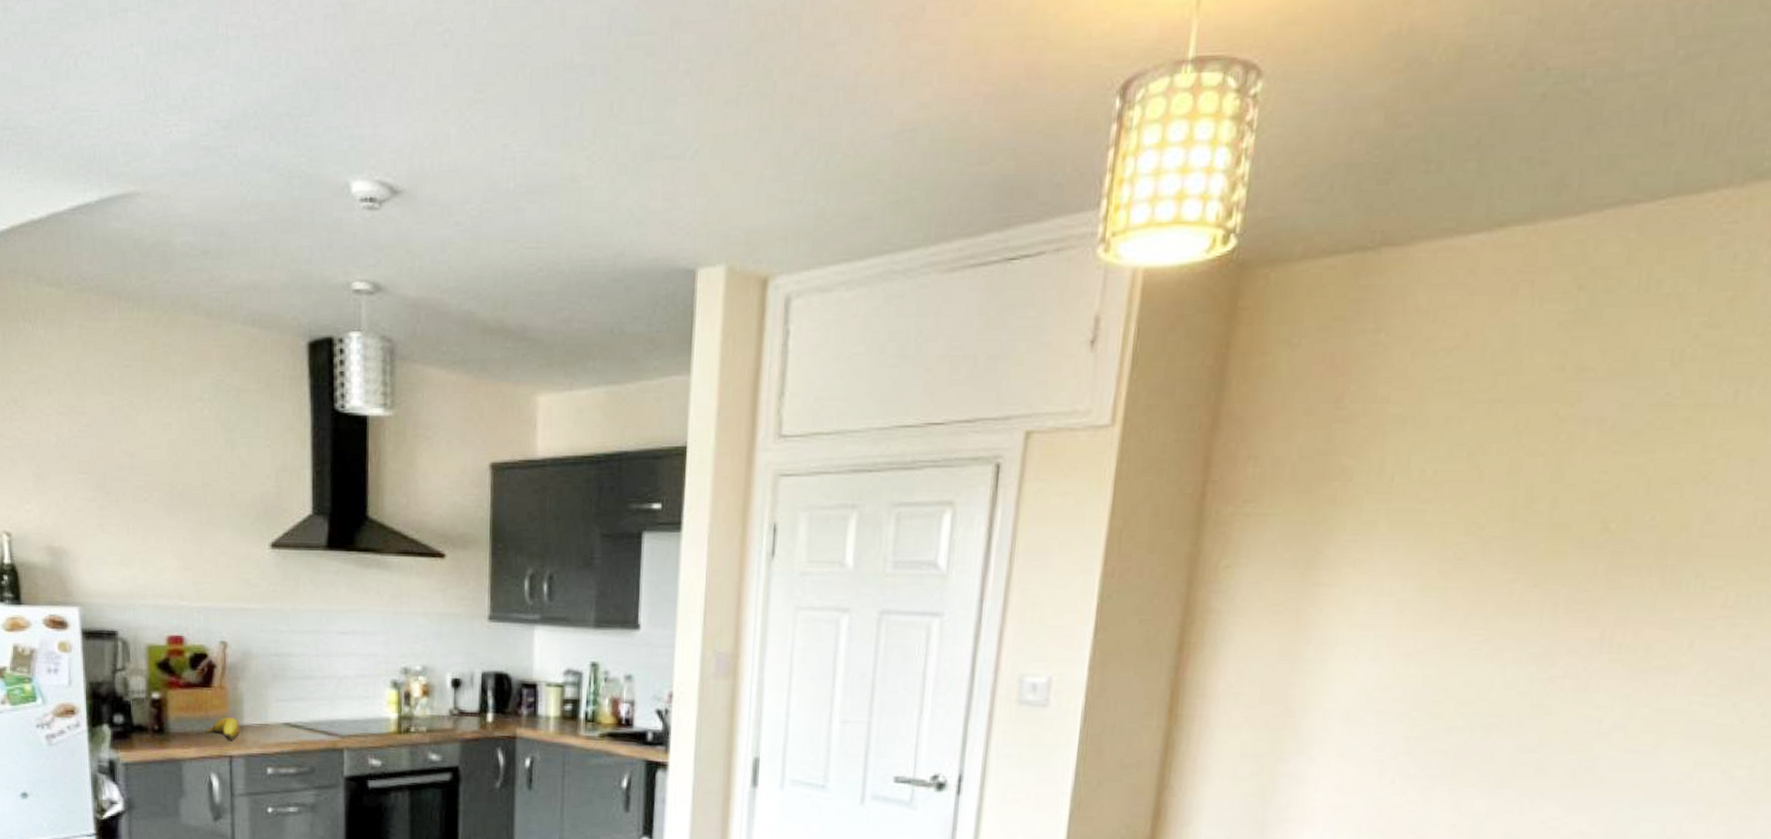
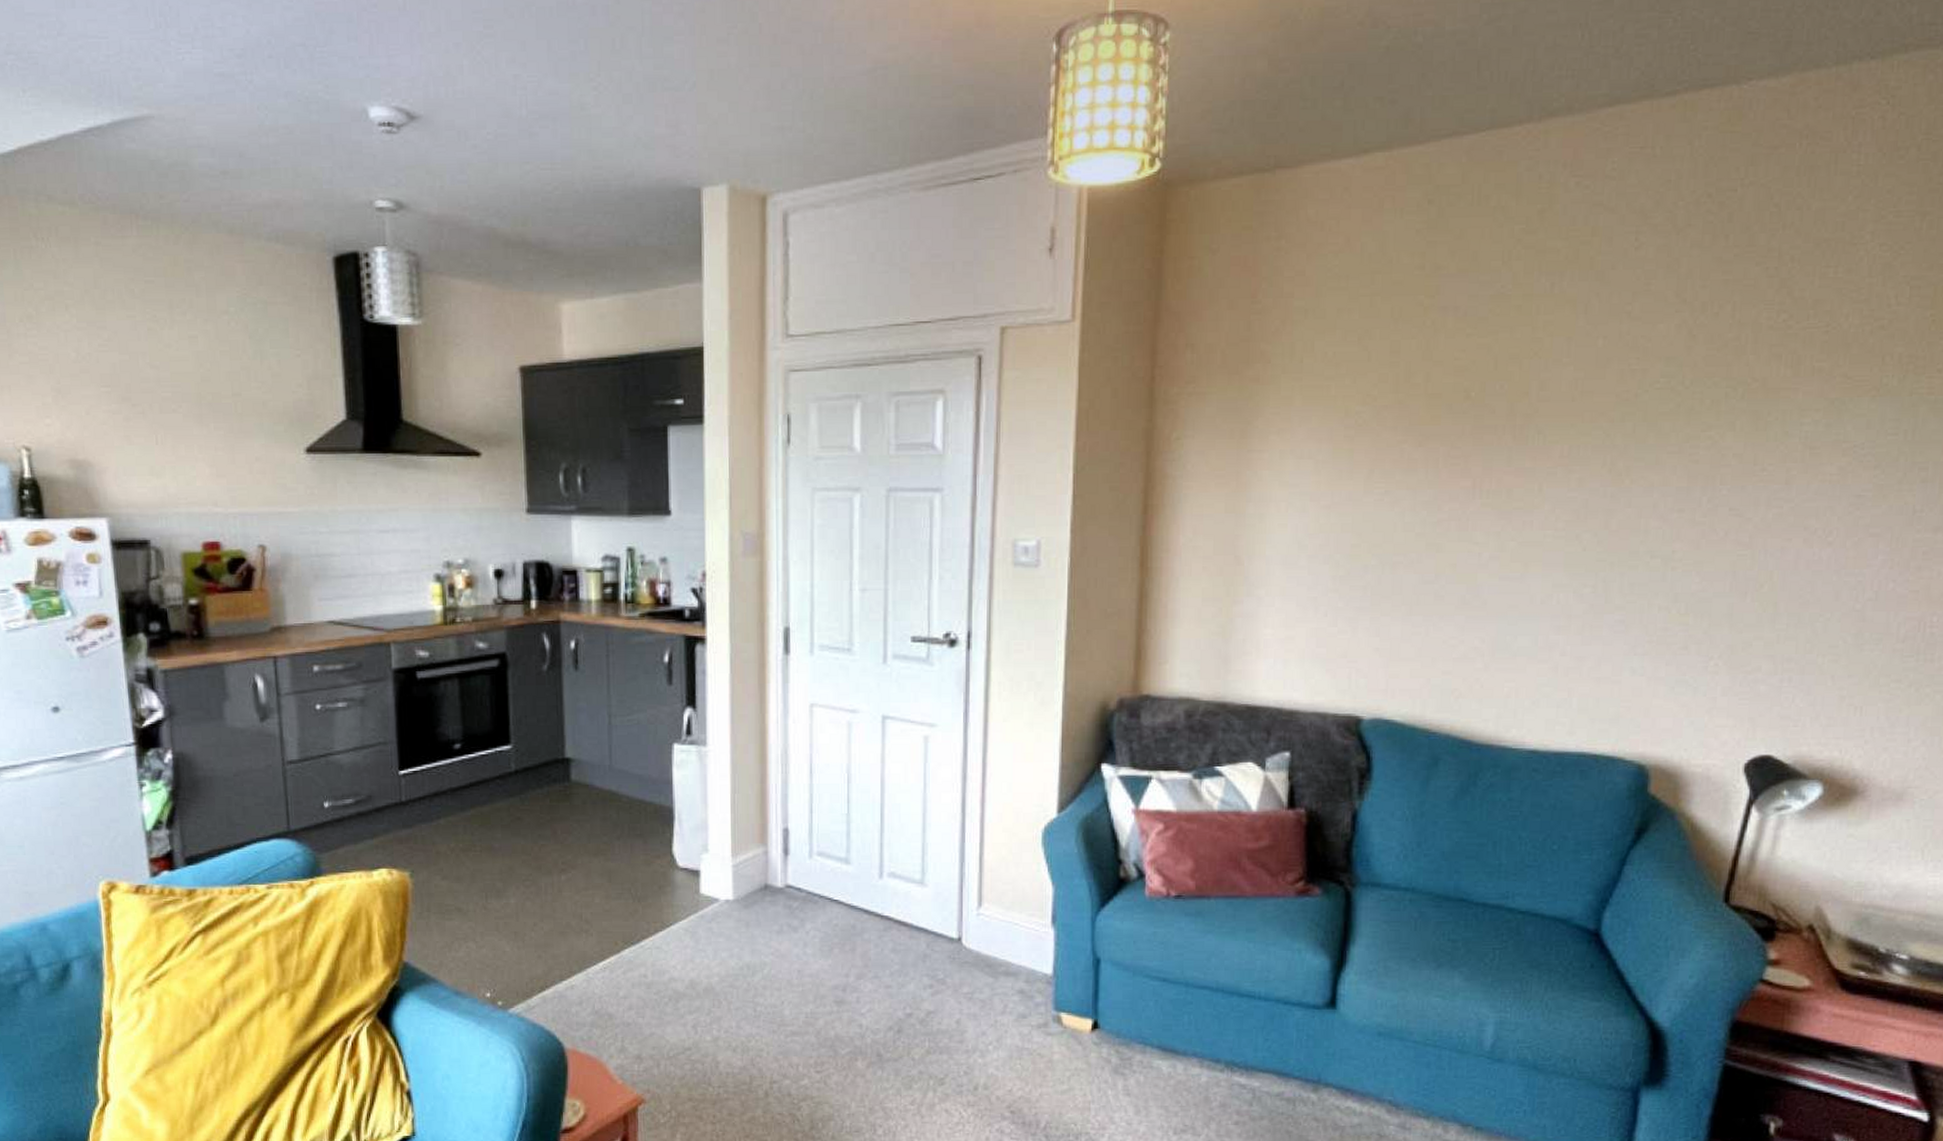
fruit: present [204,717,241,740] -> none [246,618,284,641]

